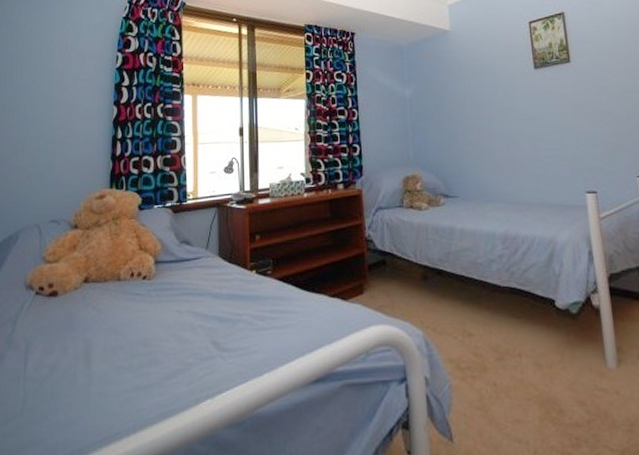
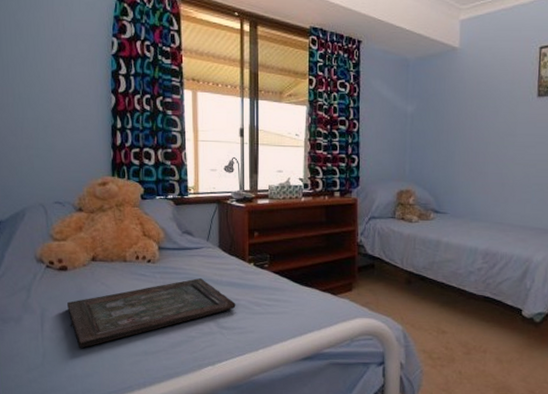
tray: none [55,293,237,389] -> present [67,278,236,349]

